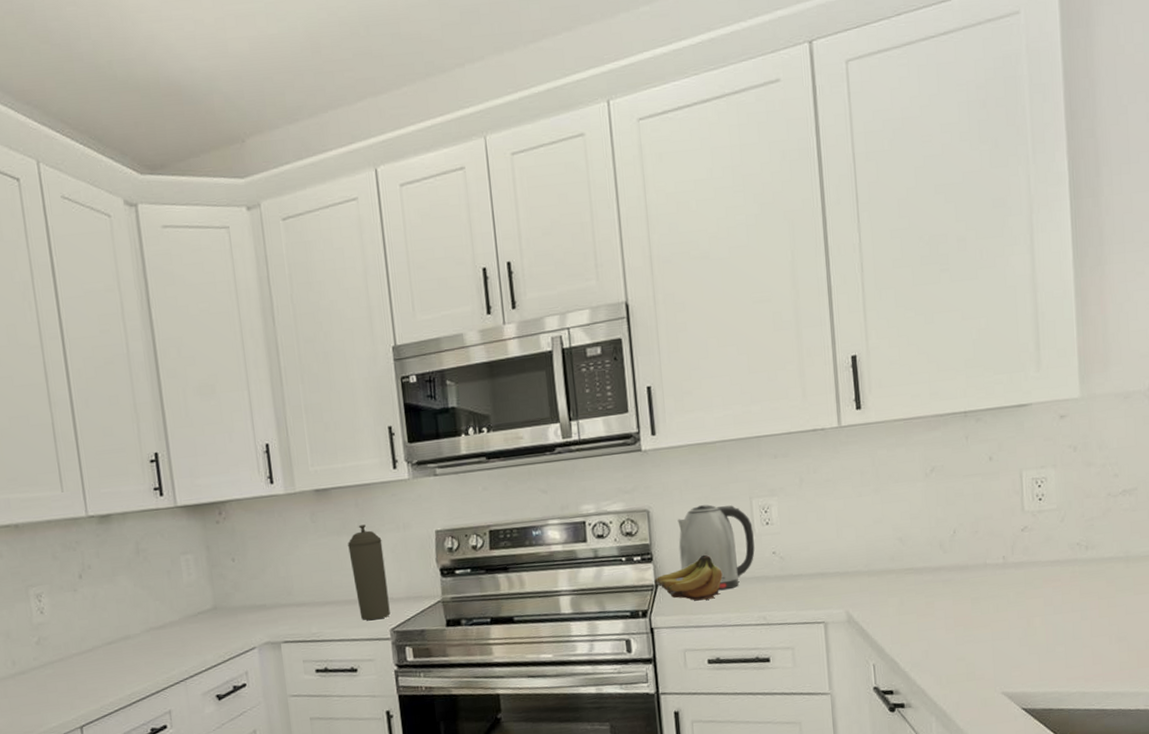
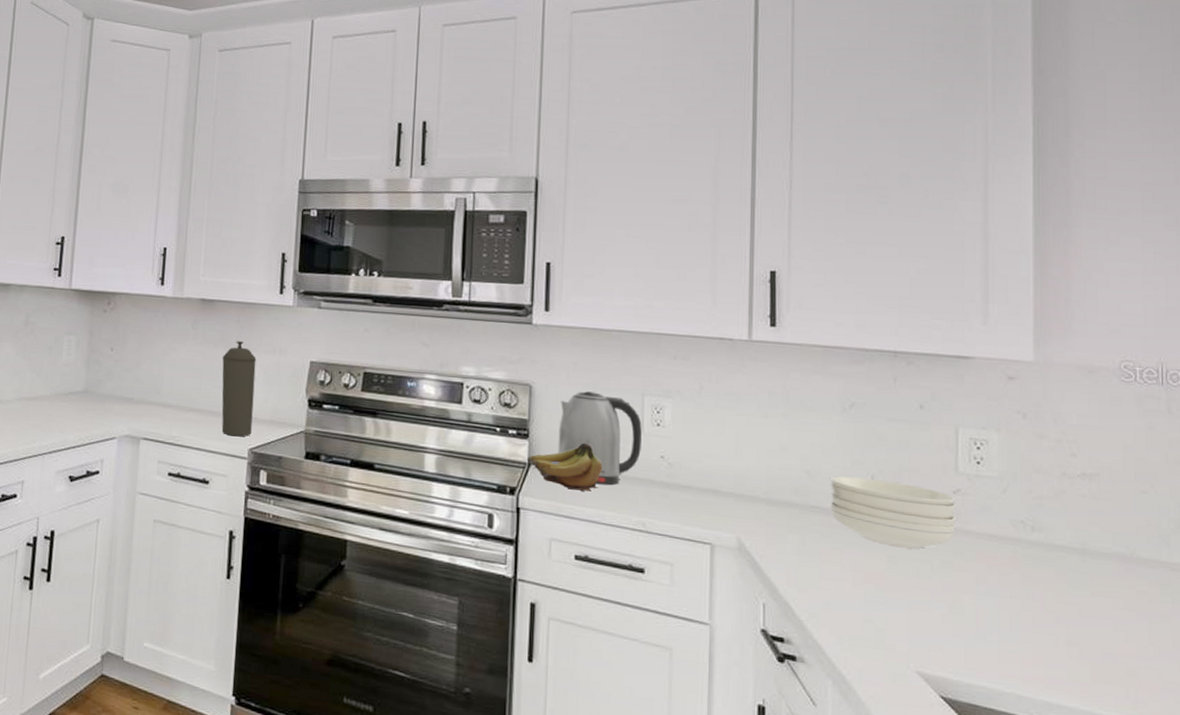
bowl: none [918,531,1026,590] -> present [829,476,957,549]

